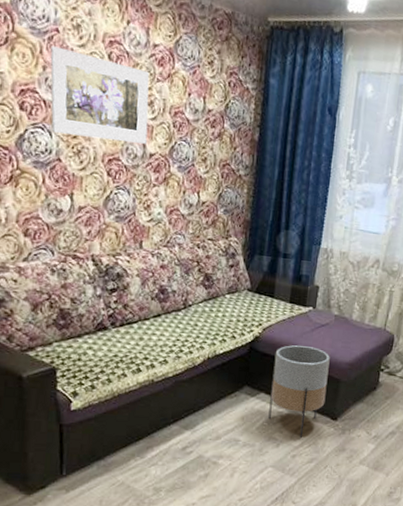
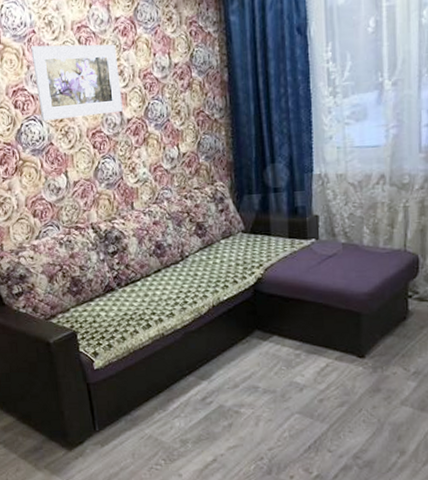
planter: present [268,345,330,439] -> none [282,280,347,381]

